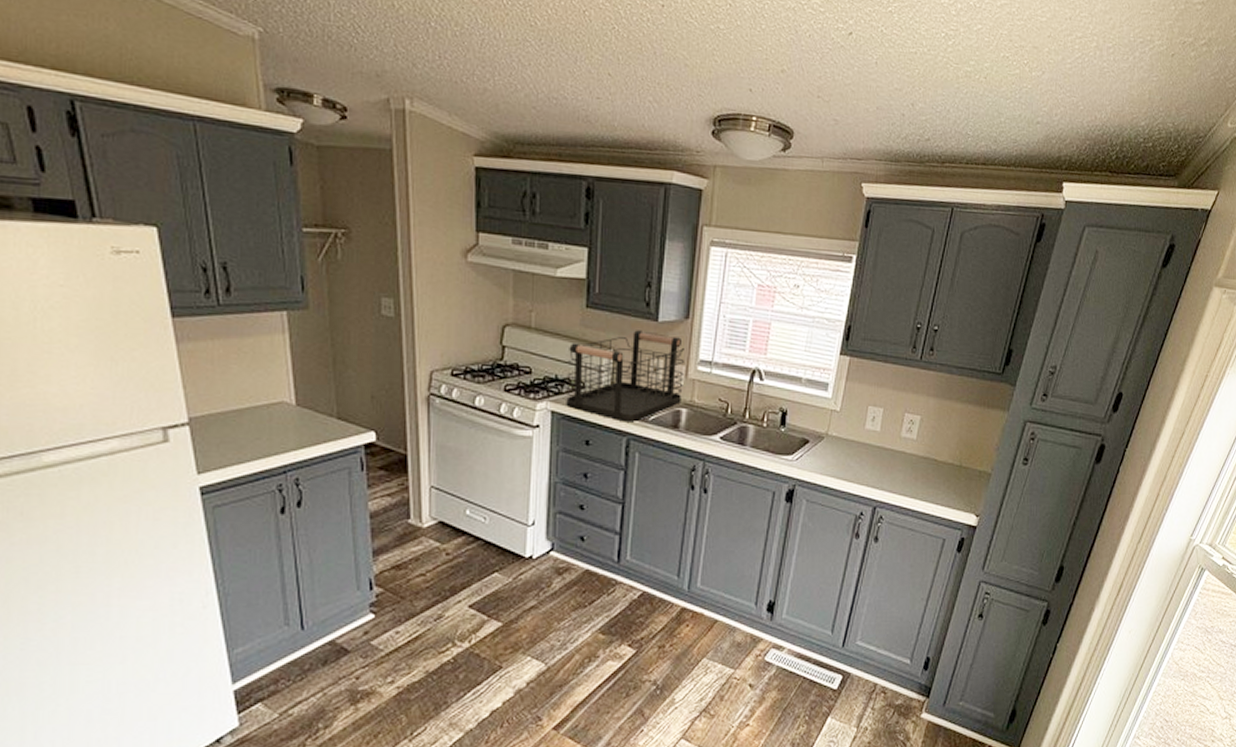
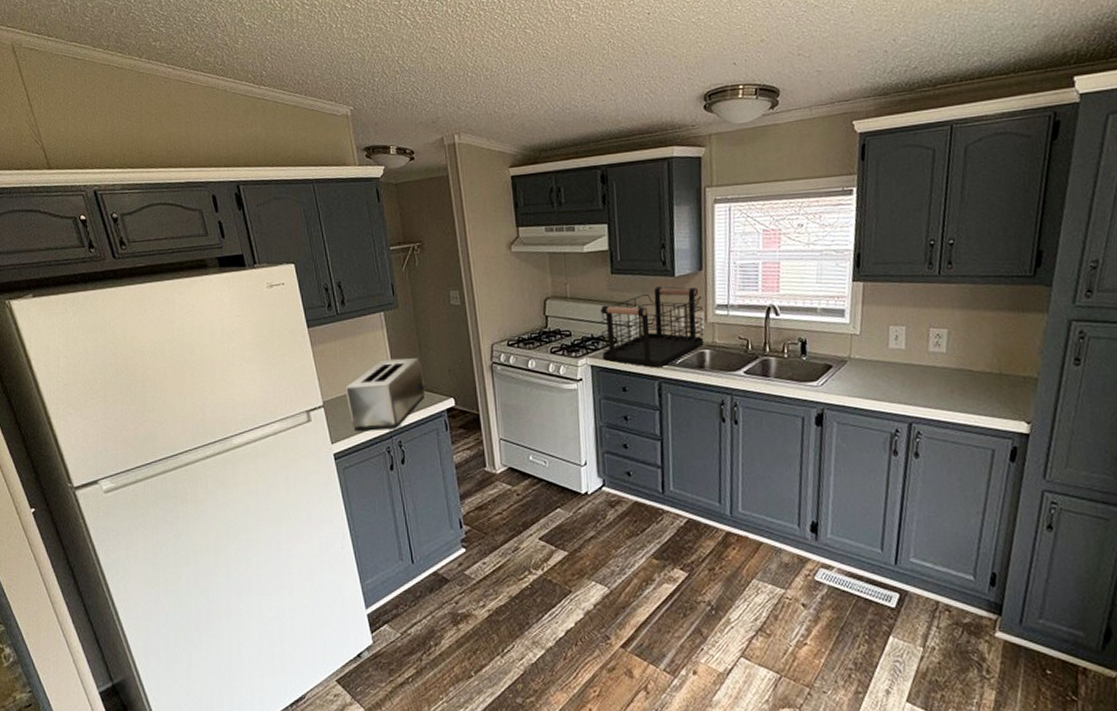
toaster: none [223,372,338,463] -> present [345,357,425,432]

